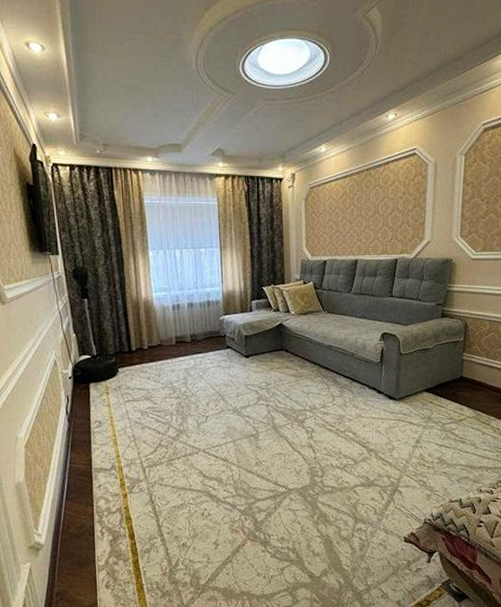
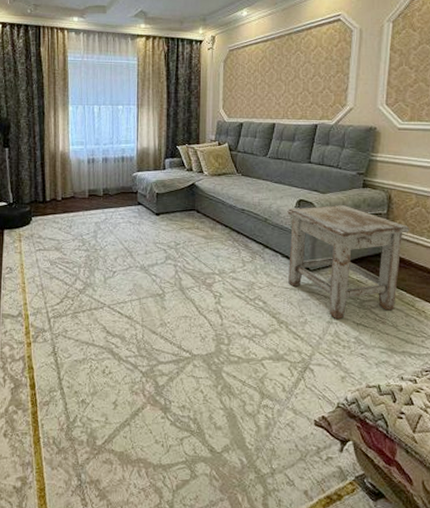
stool: none [372,335,485,443] -> present [287,205,411,320]

